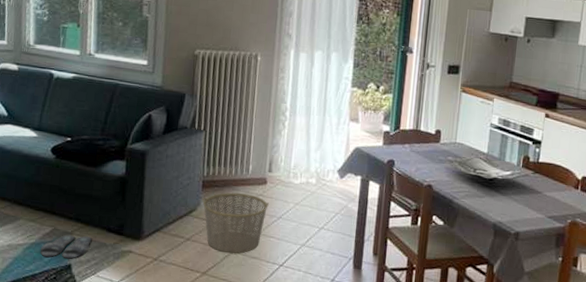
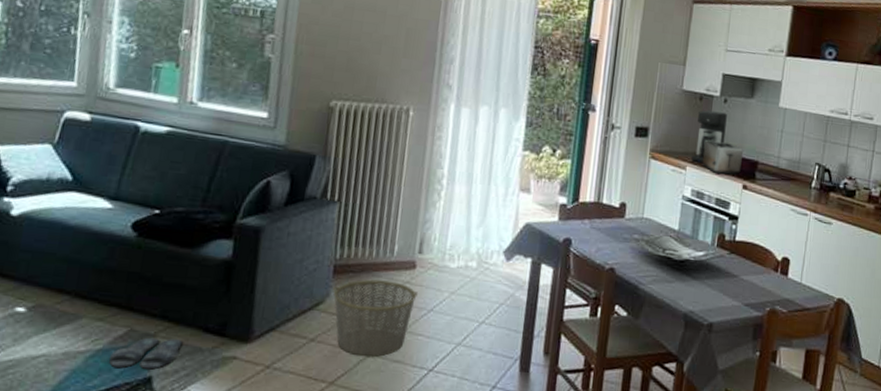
coffee maker: none [498,49,530,96] -> present [691,110,727,164]
toaster: none [508,75,546,106] -> present [702,140,744,176]

